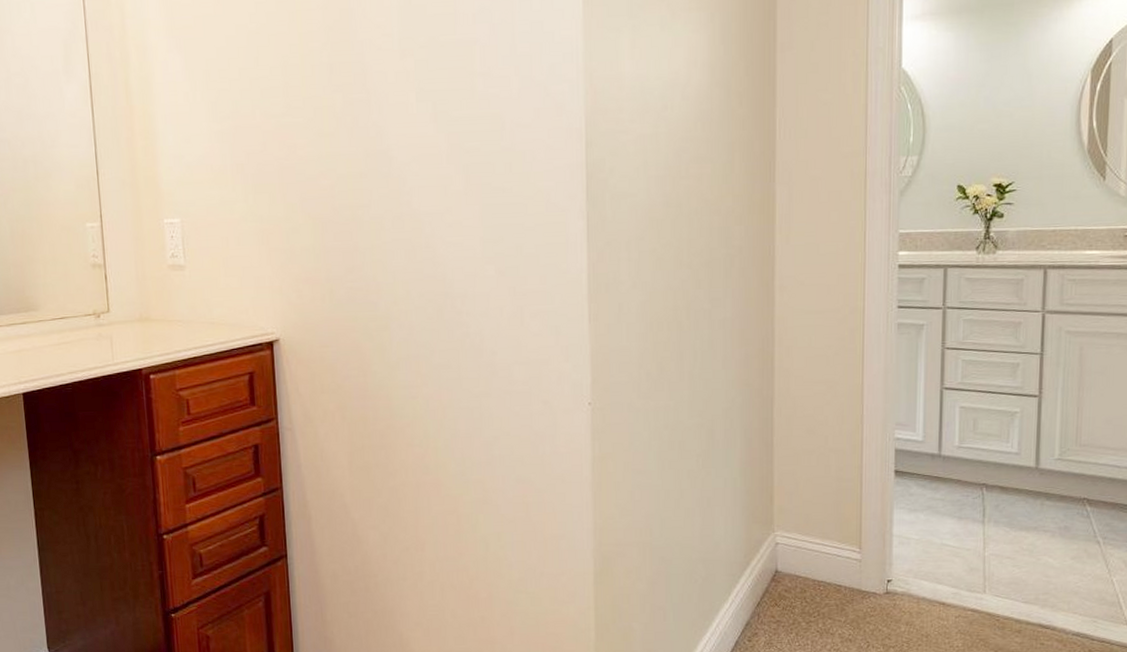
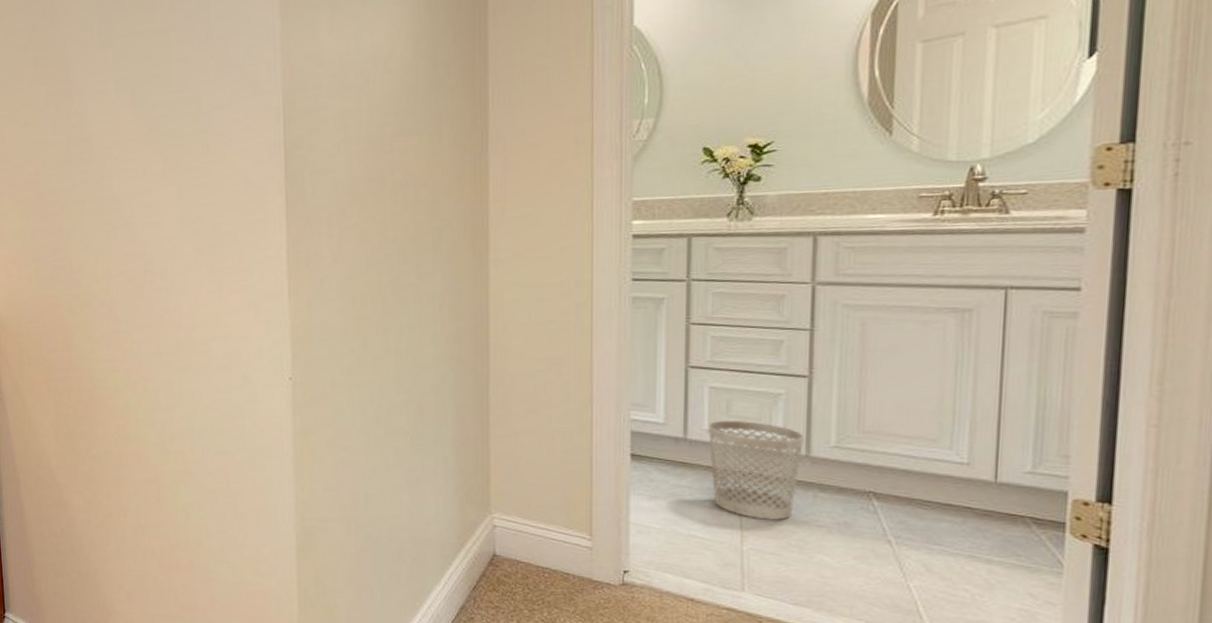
wastebasket: none [958,437,1035,527] -> present [708,420,804,520]

